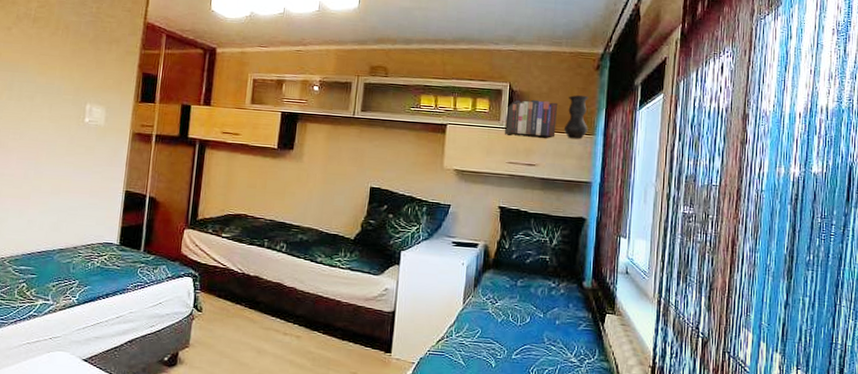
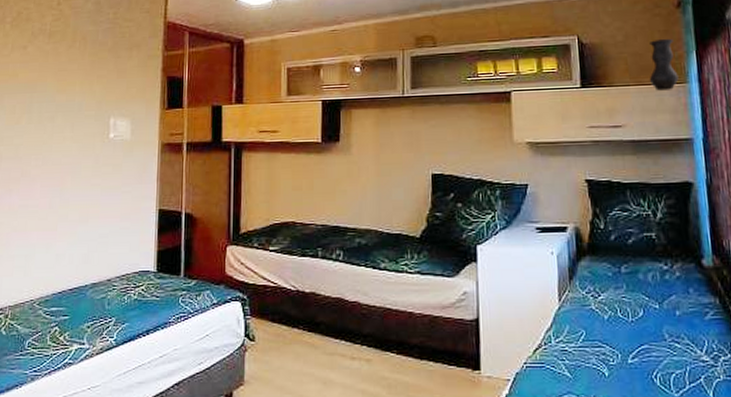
books: present [504,99,557,139] -> none [579,50,641,97]

